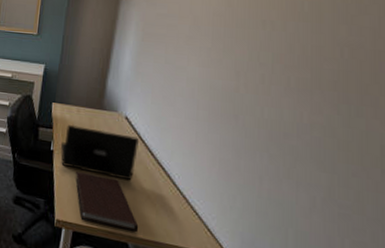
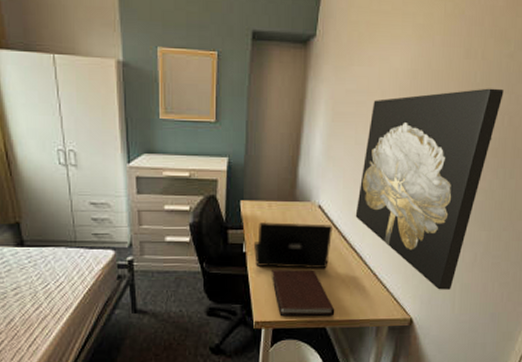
wall art: none [163,18,341,234] -> present [355,88,504,290]

